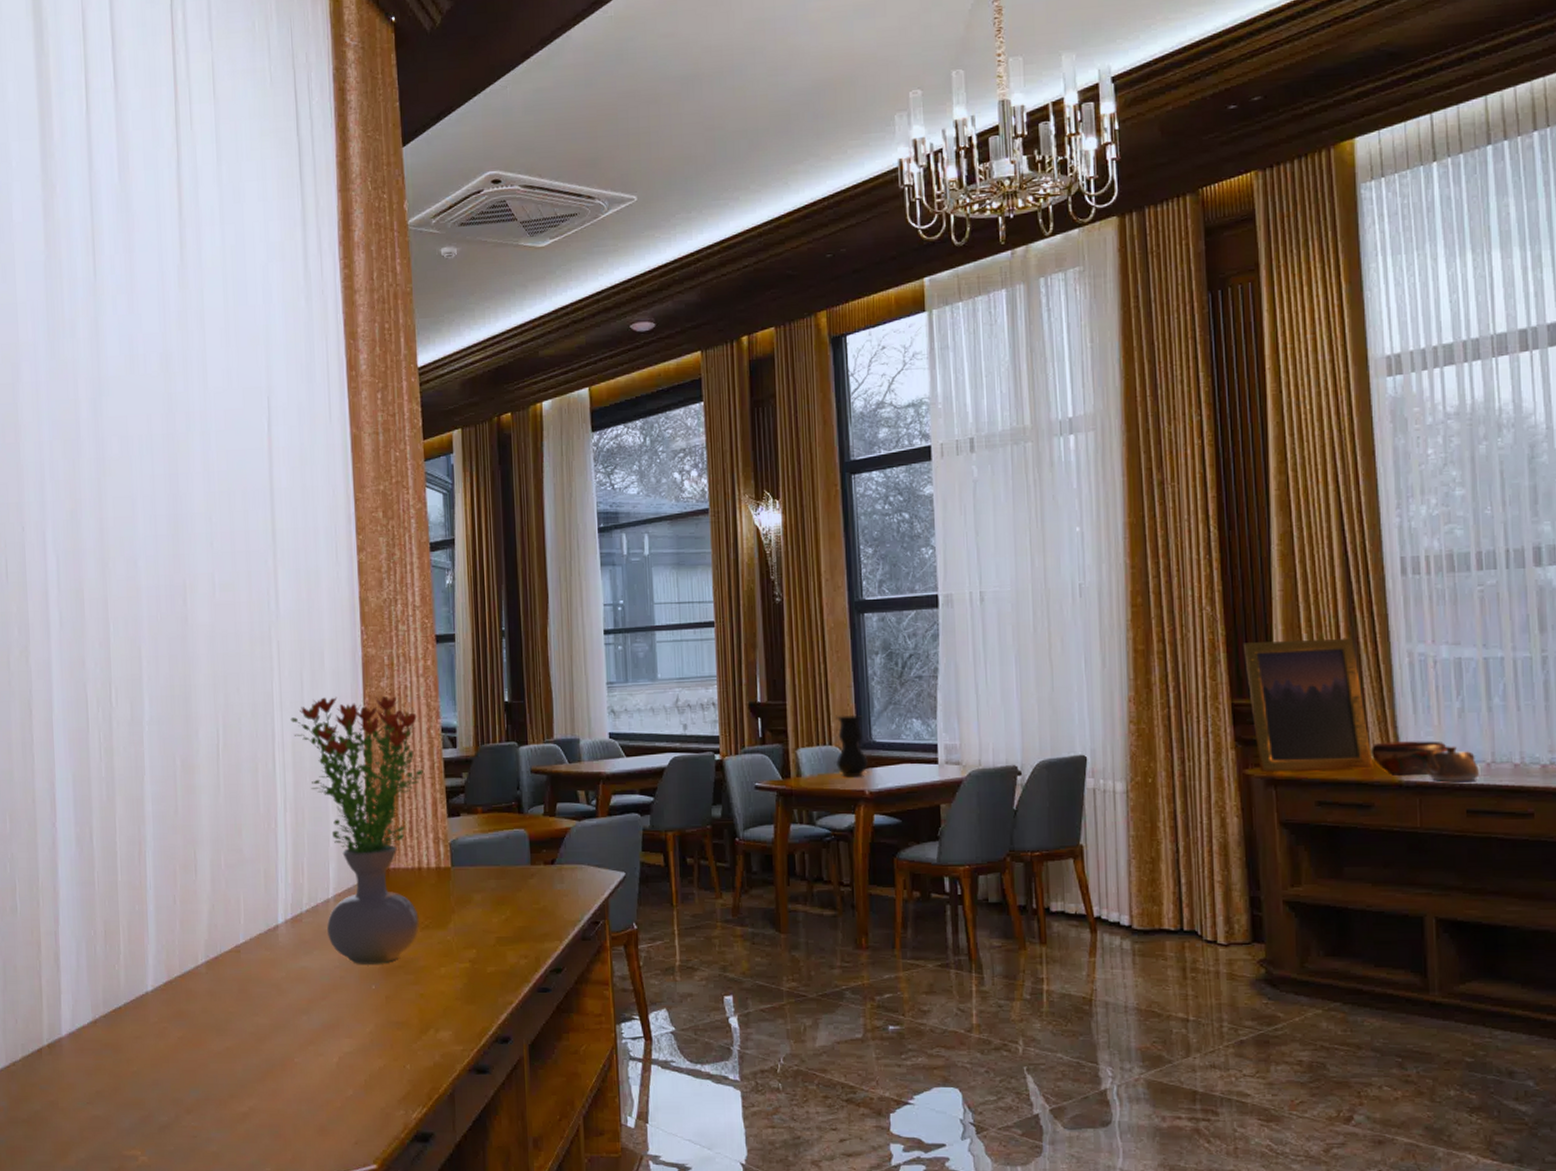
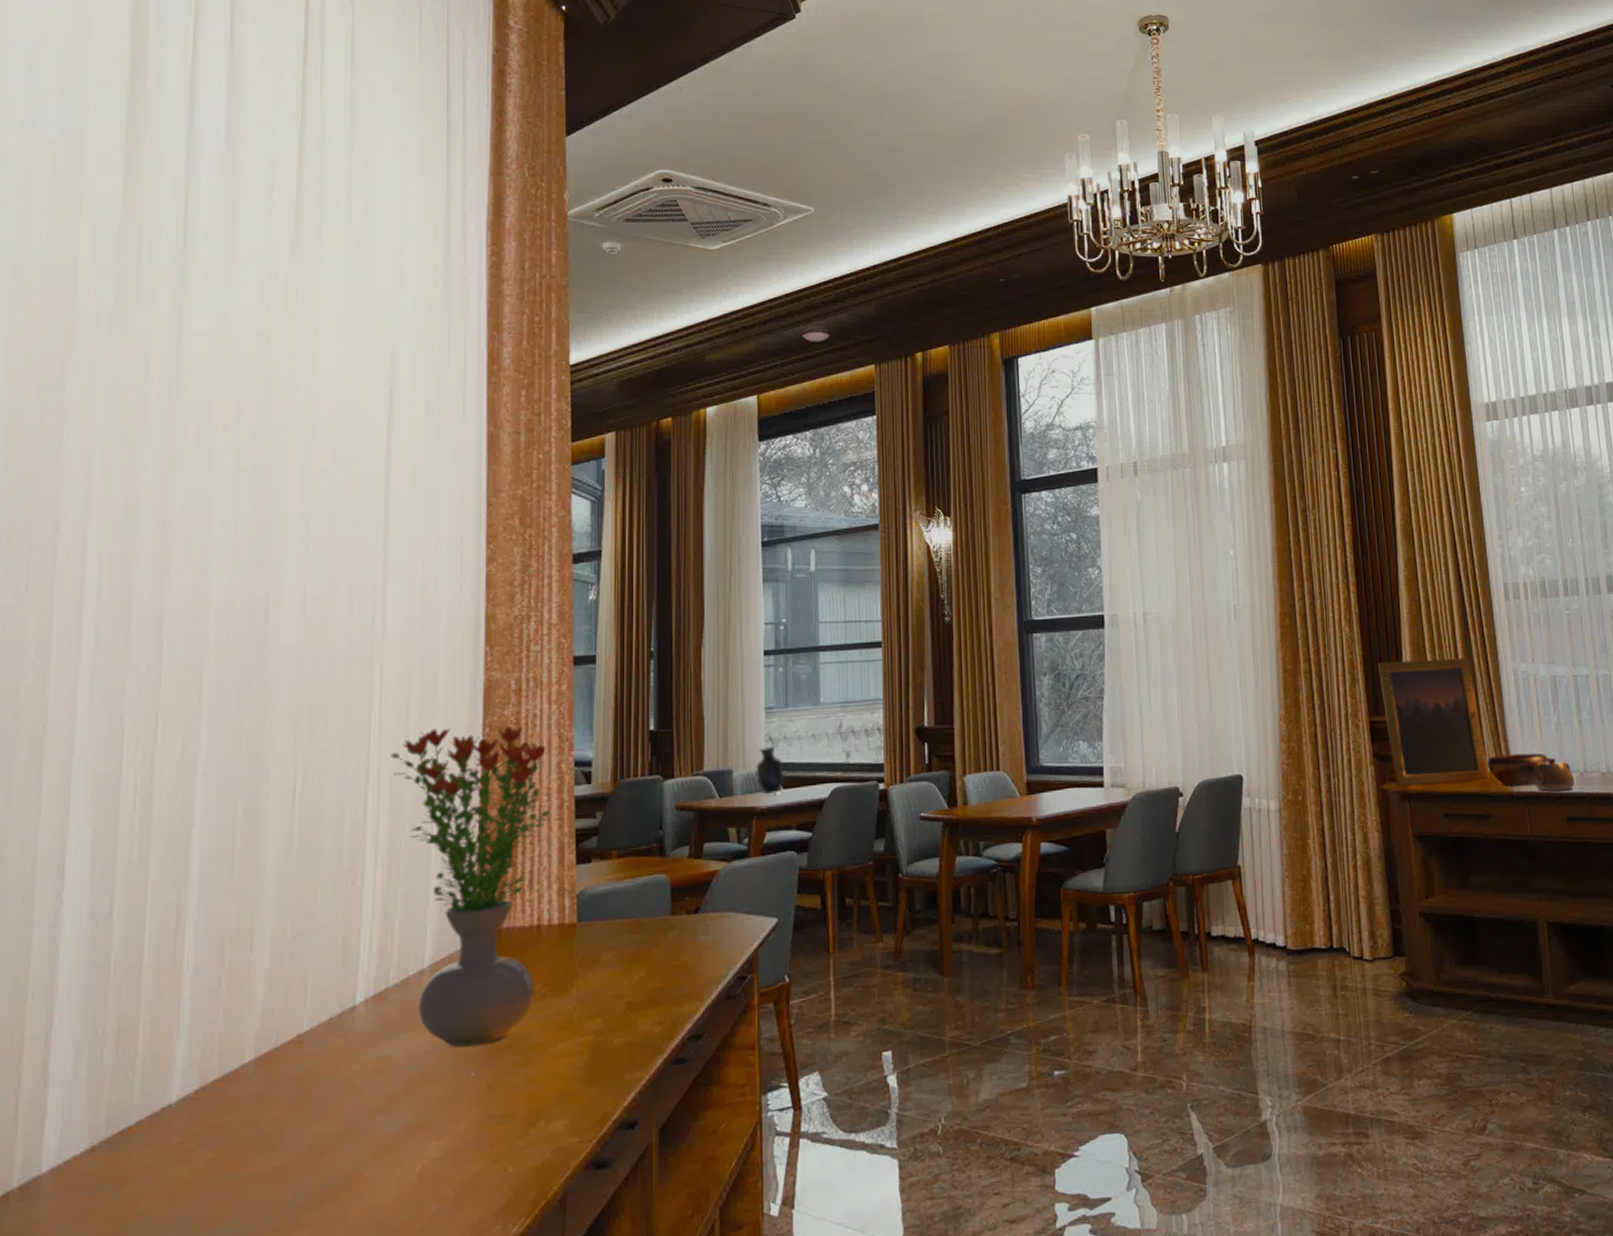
vase: none [600,718,626,761] -> present [756,746,783,794]
vase: present [835,714,868,777] -> none [1002,738,1035,804]

